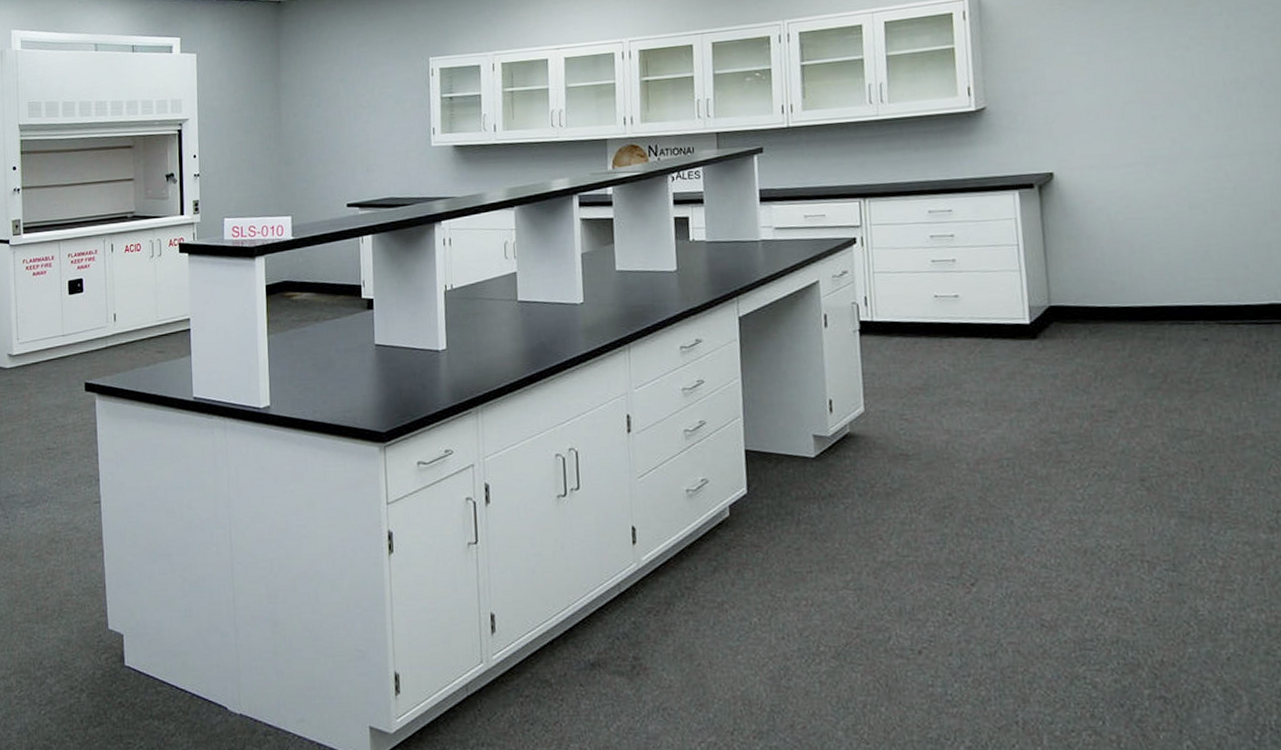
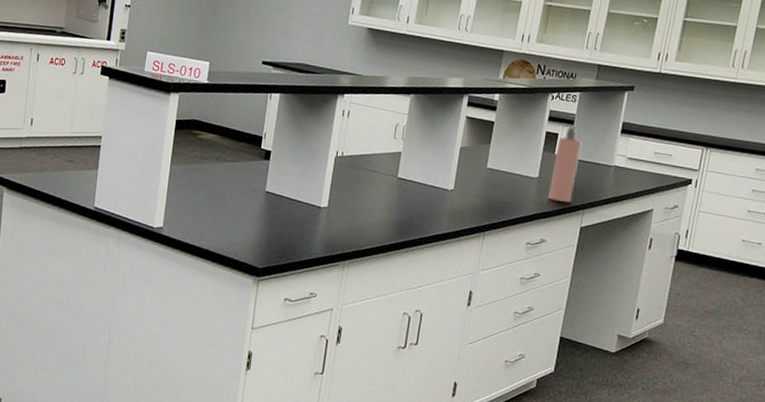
spray bottle: none [689,206,721,293] -> present [548,127,582,202]

